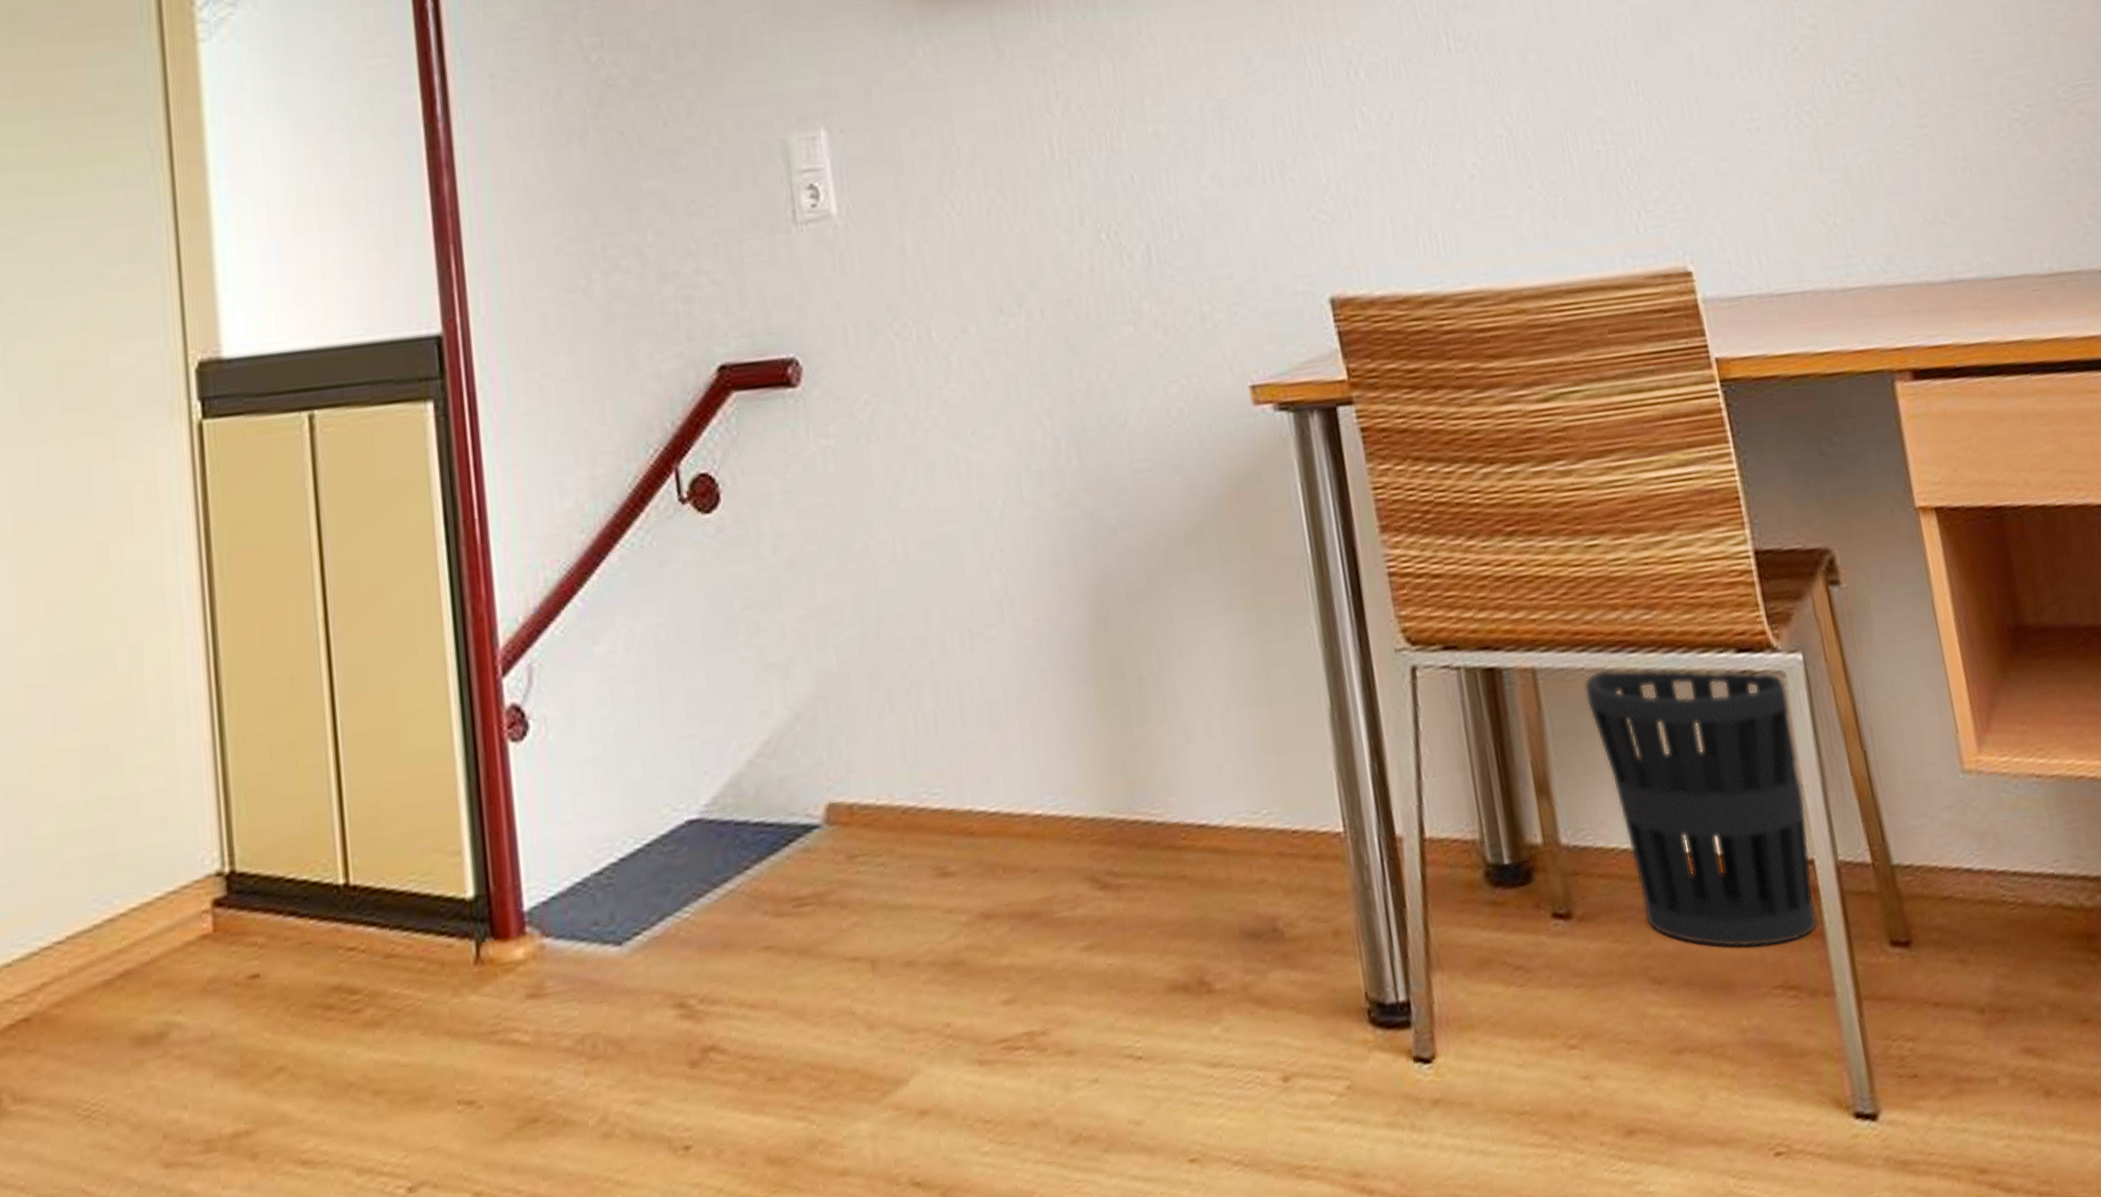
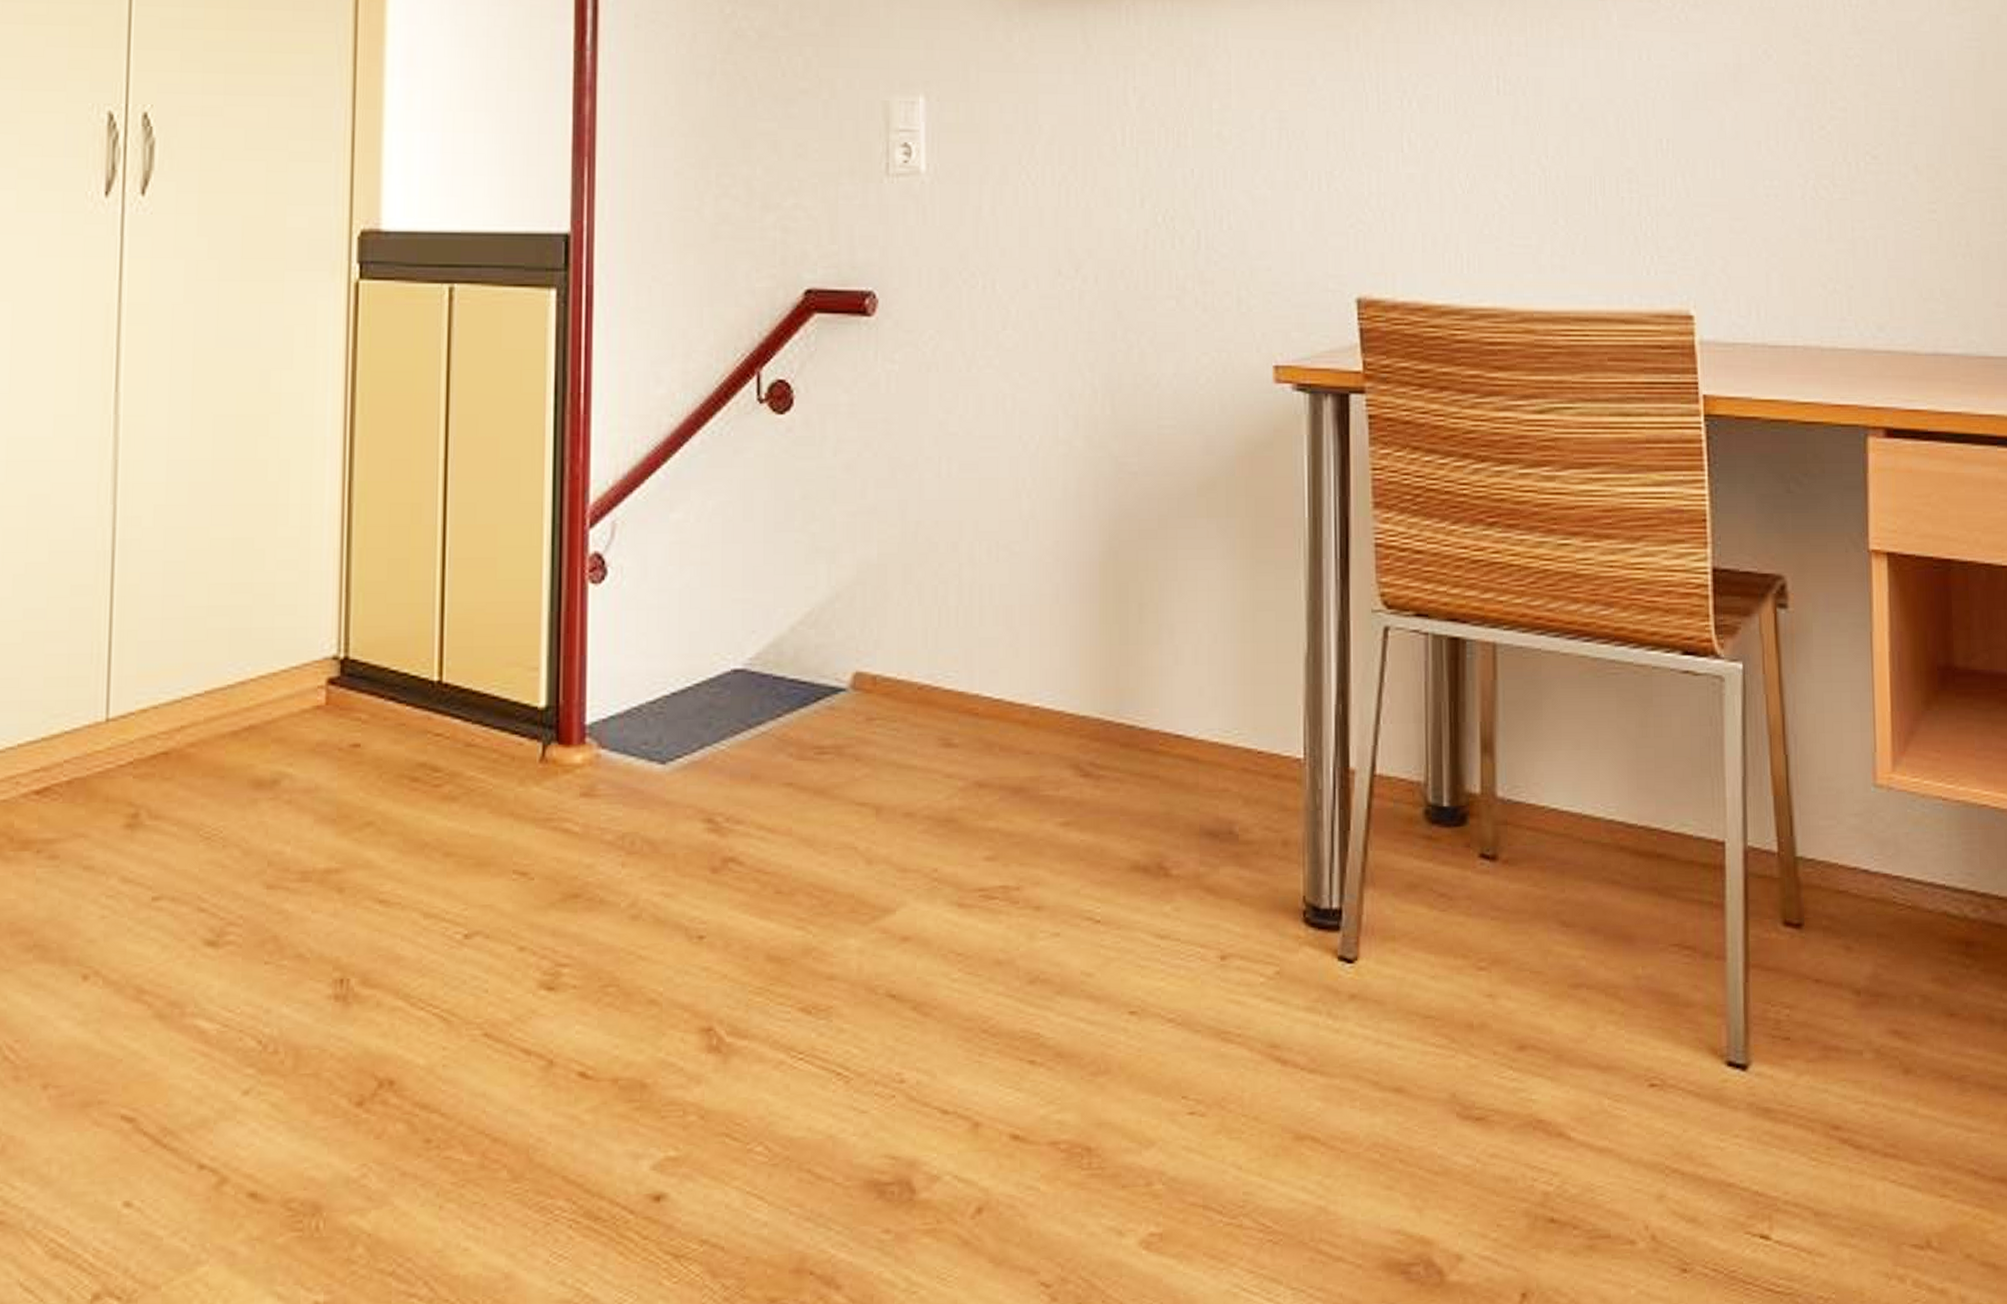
wastebasket: present [1584,668,1818,948] -> none [1538,652,1725,910]

